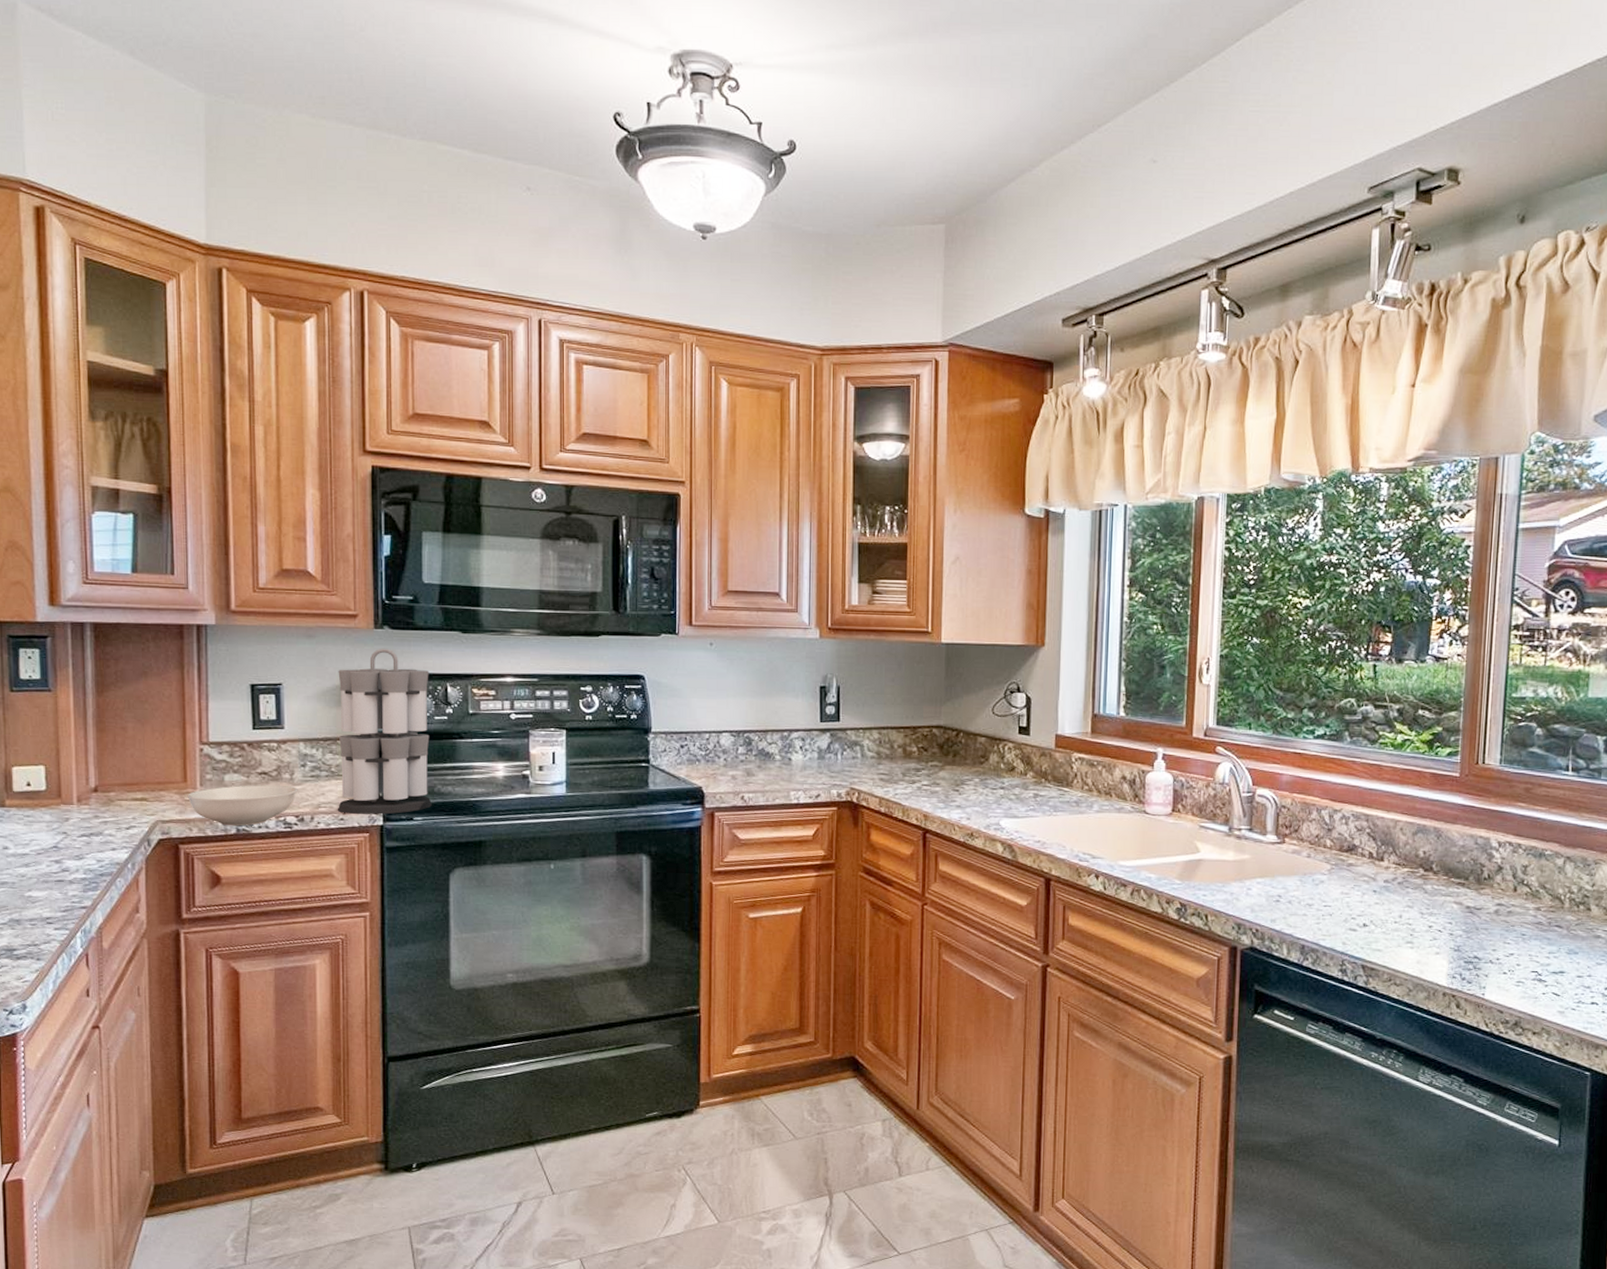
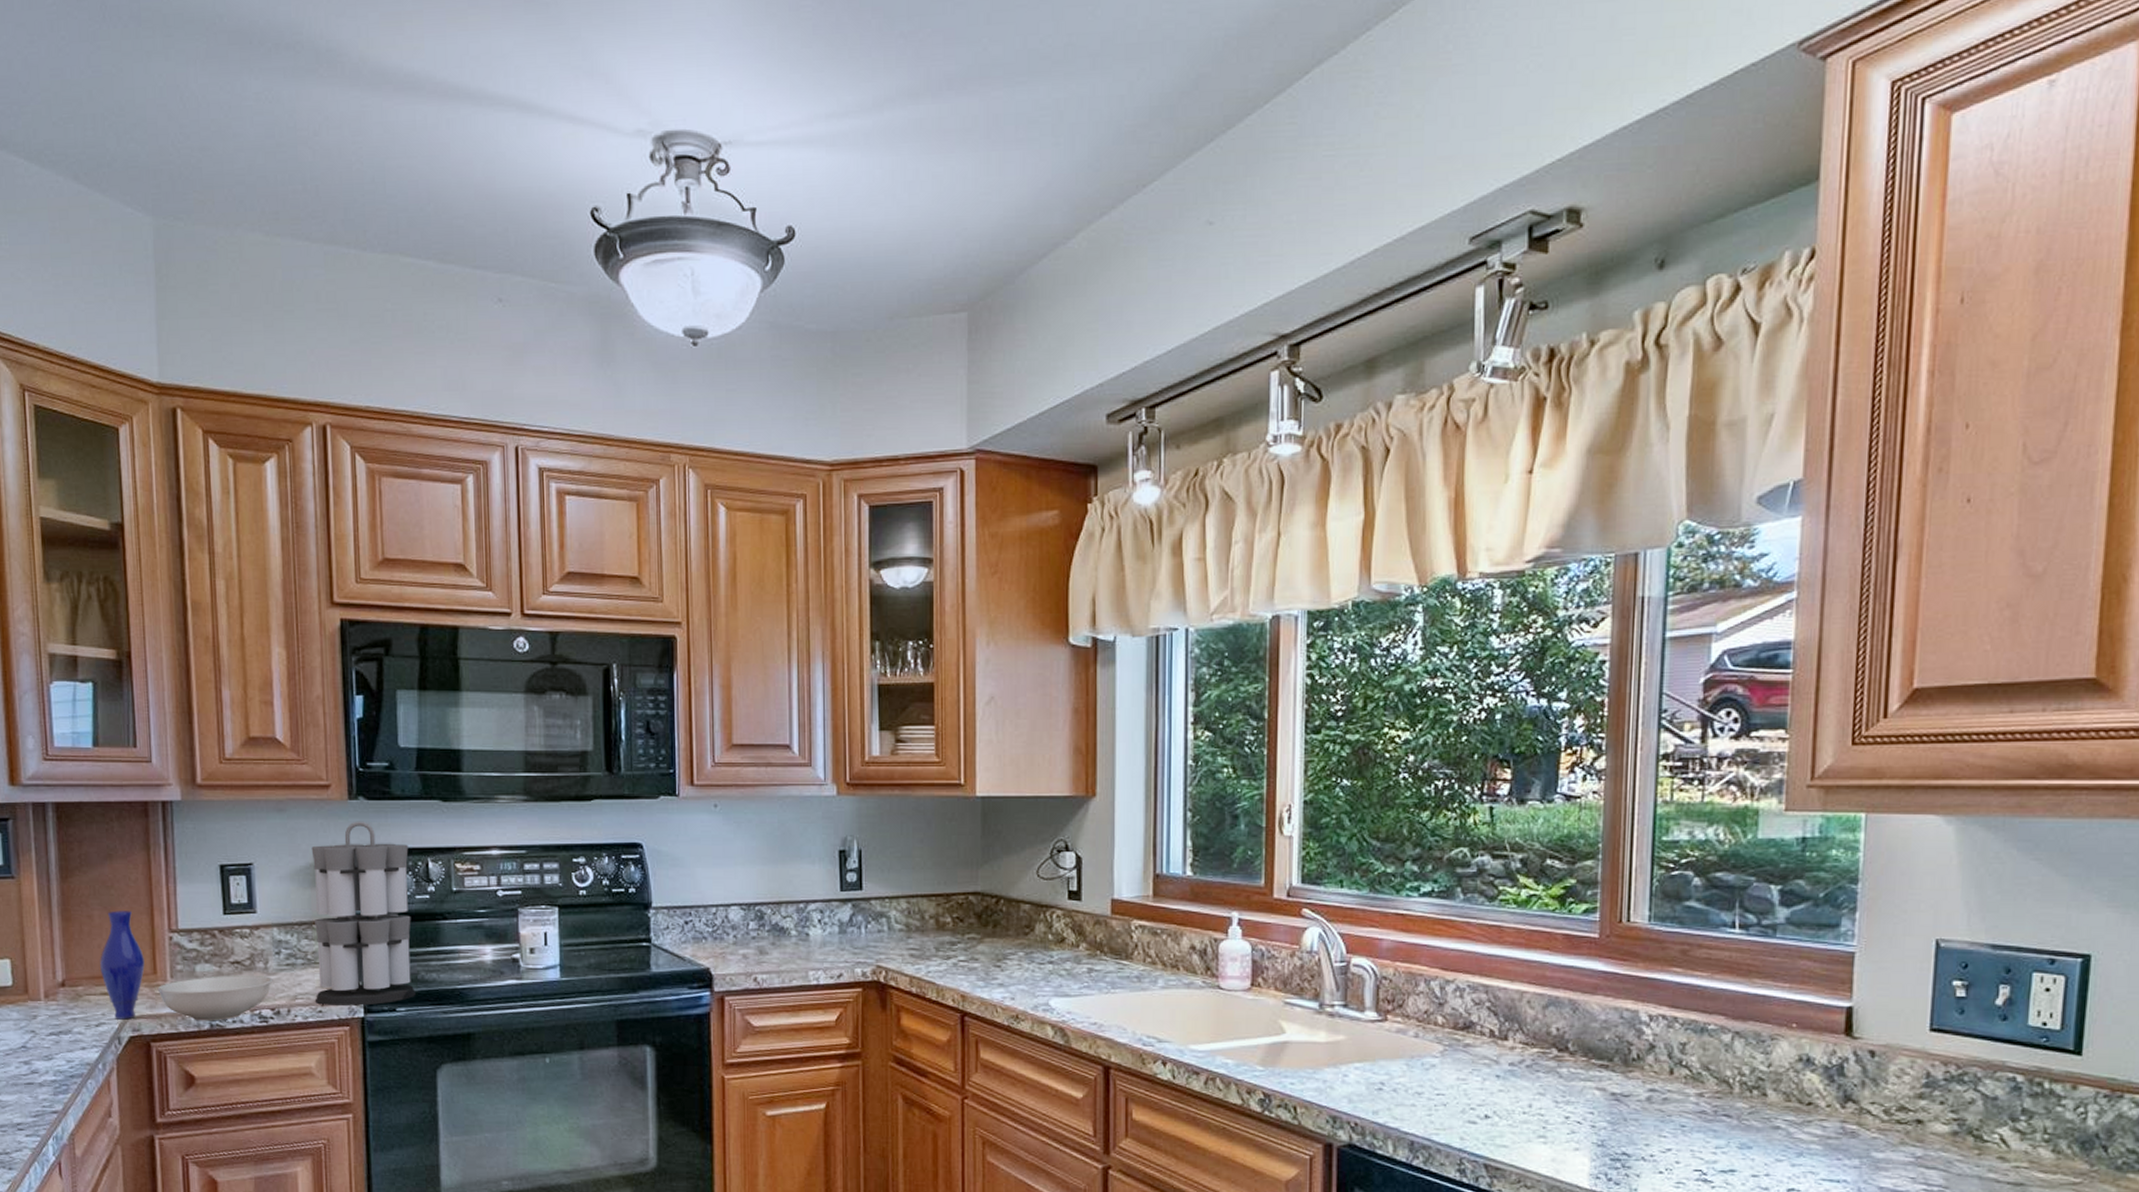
vase: none [131,723,176,824] -> present [99,911,145,1020]

